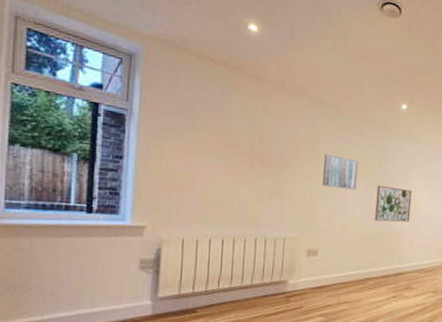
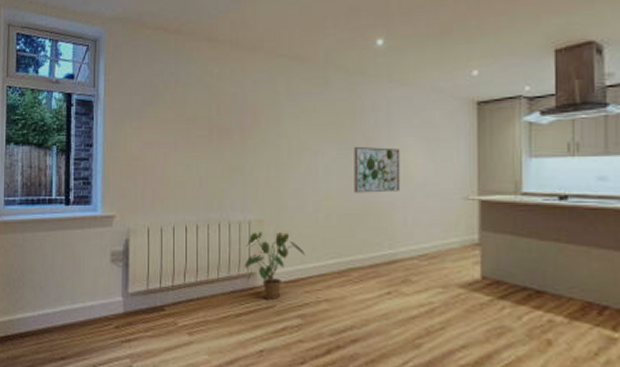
house plant: none [277,247,331,302] -> present [244,232,305,300]
wall art: present [323,153,359,190] -> none [288,115,329,156]

